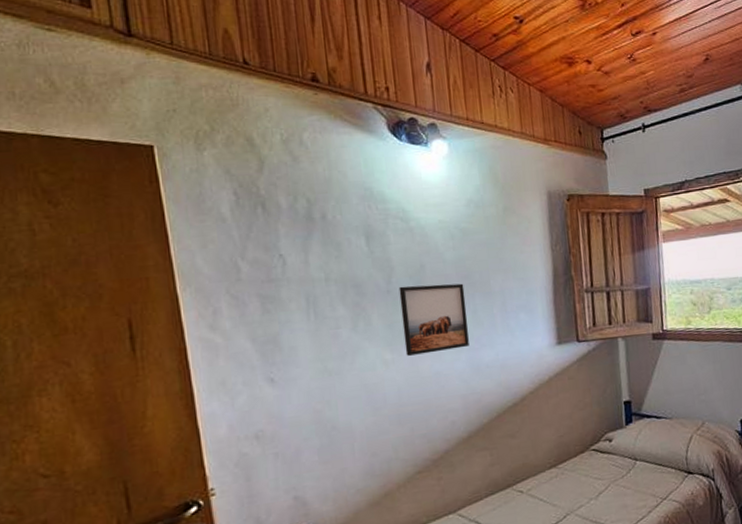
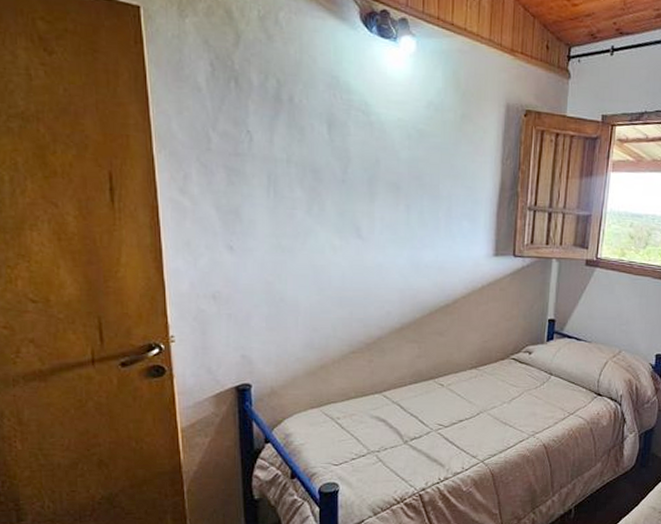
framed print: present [398,283,469,356] -> none [353,178,414,246]

